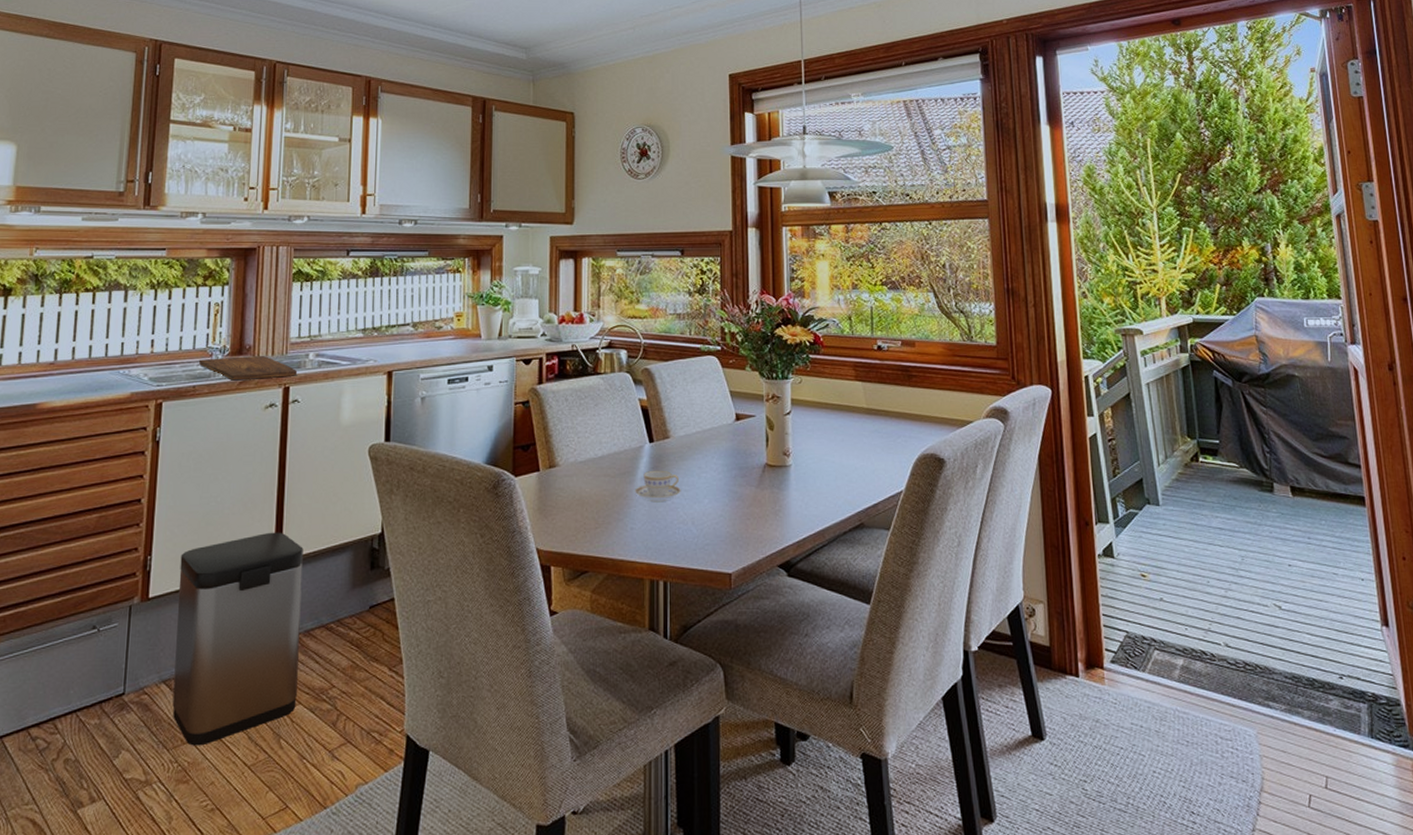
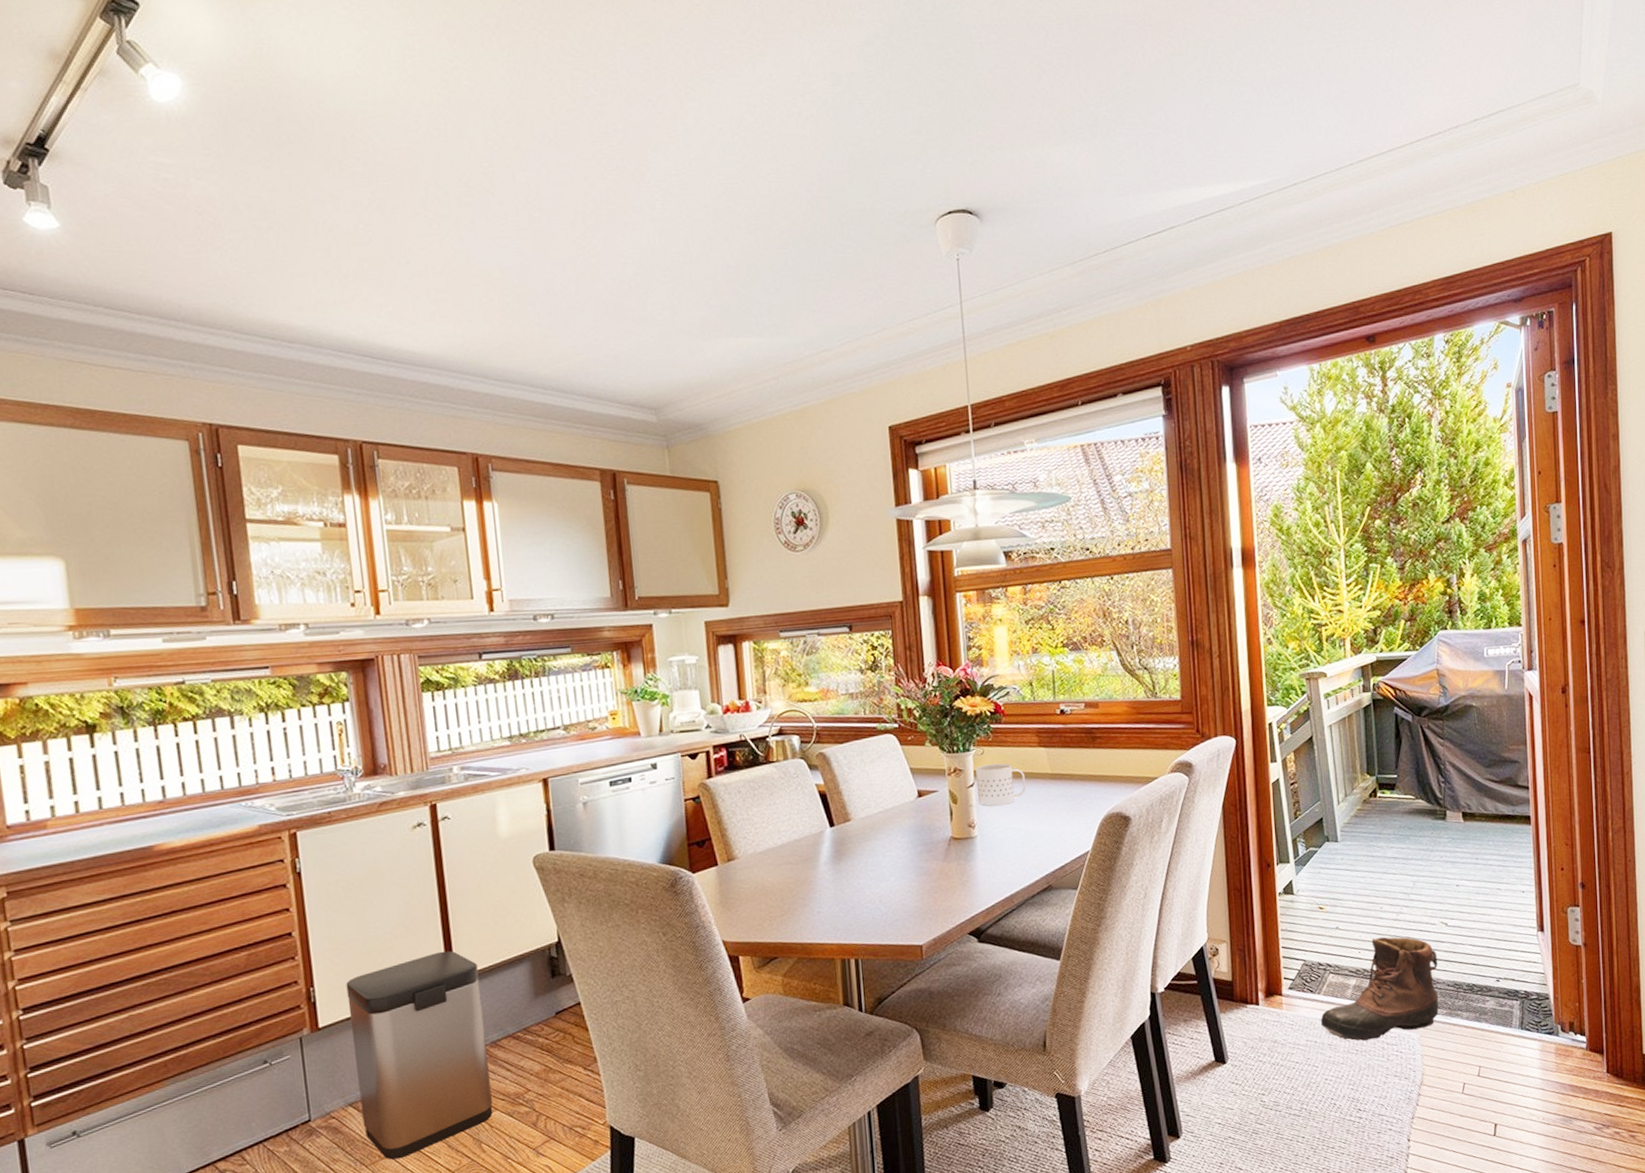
cutting board: present [198,355,298,381] -> none [329,773,443,803]
teacup: present [635,470,681,503] -> none [819,853,866,885]
mug: none [793,393,842,437] -> present [976,763,1027,807]
boot: none [1146,614,1277,732] -> present [1320,936,1439,1041]

